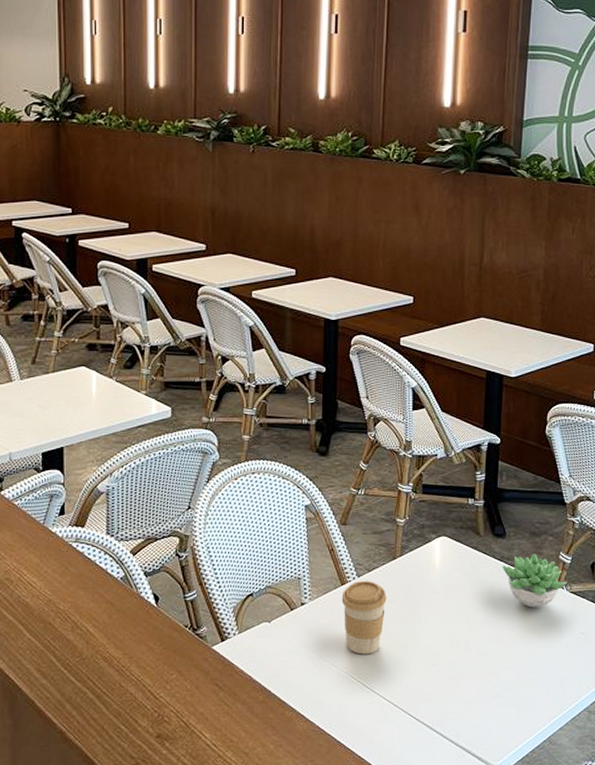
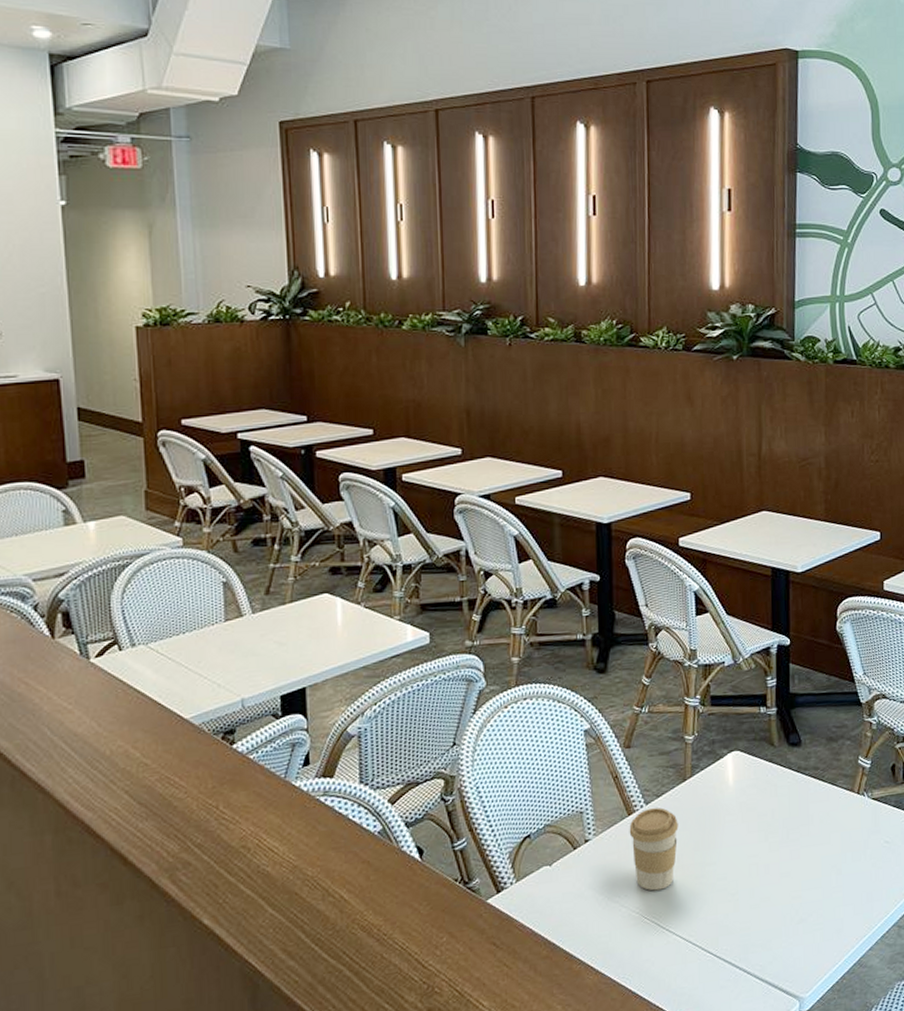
succulent plant: present [502,553,568,608] -> none [799,760,868,820]

